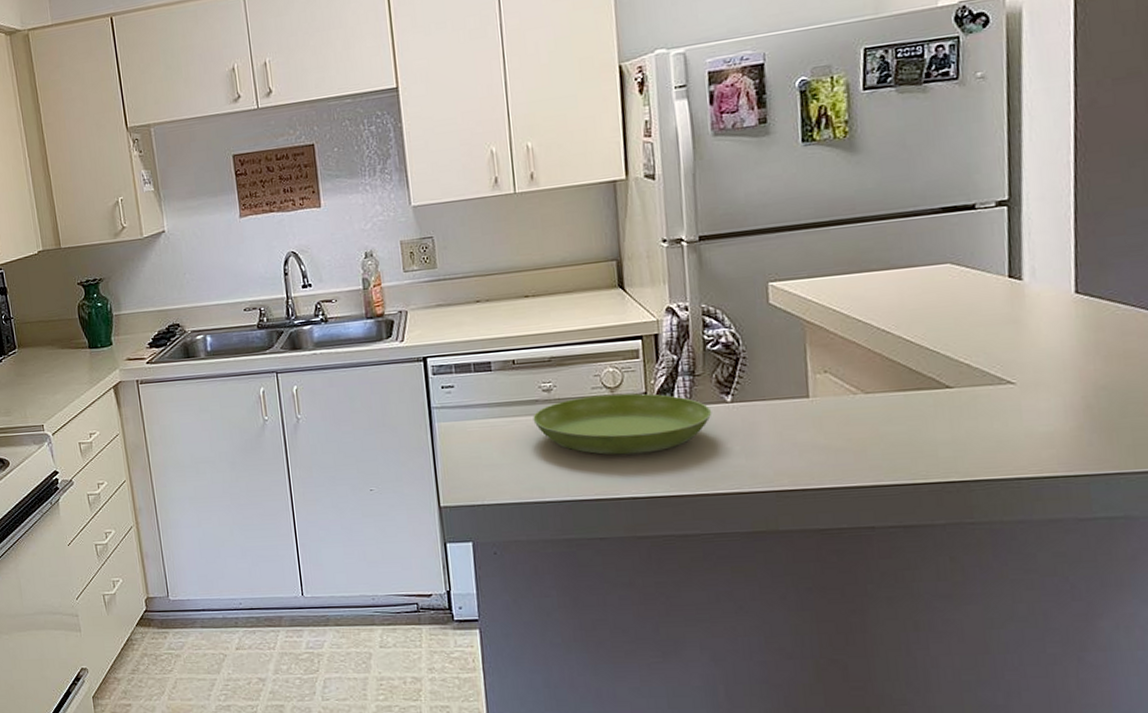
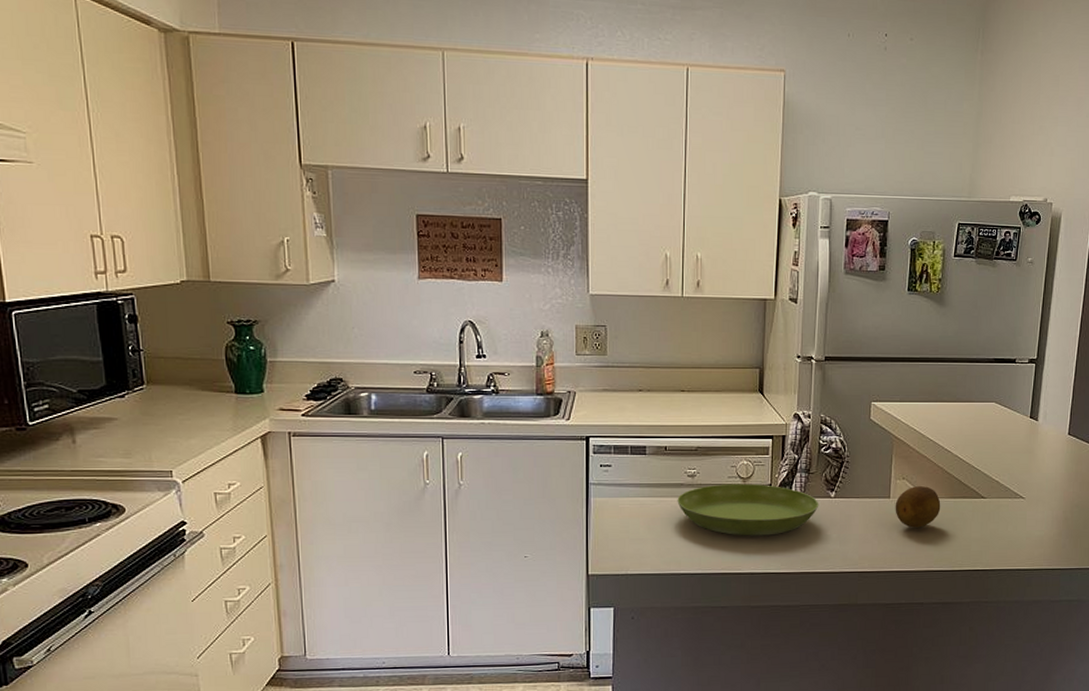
fruit: none [817,379,885,433] -> present [895,486,941,528]

